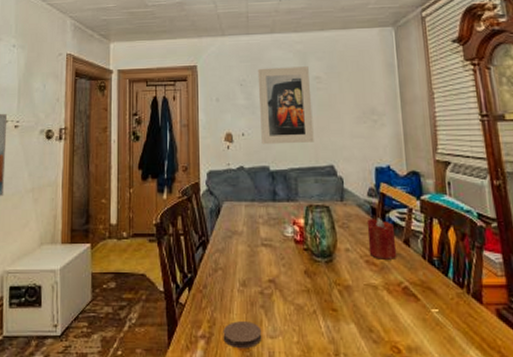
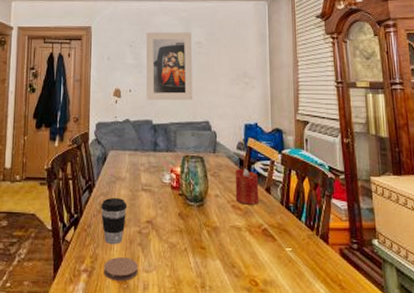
coffee cup: none [217,254,247,307] -> present [101,197,128,245]

